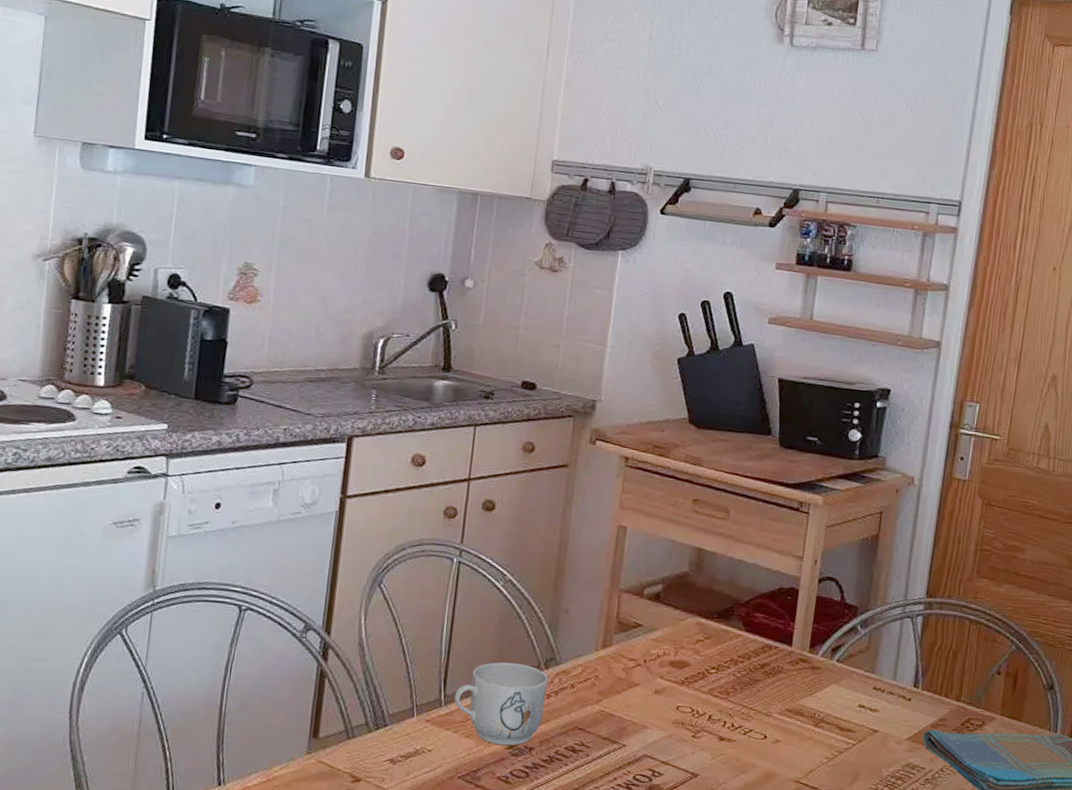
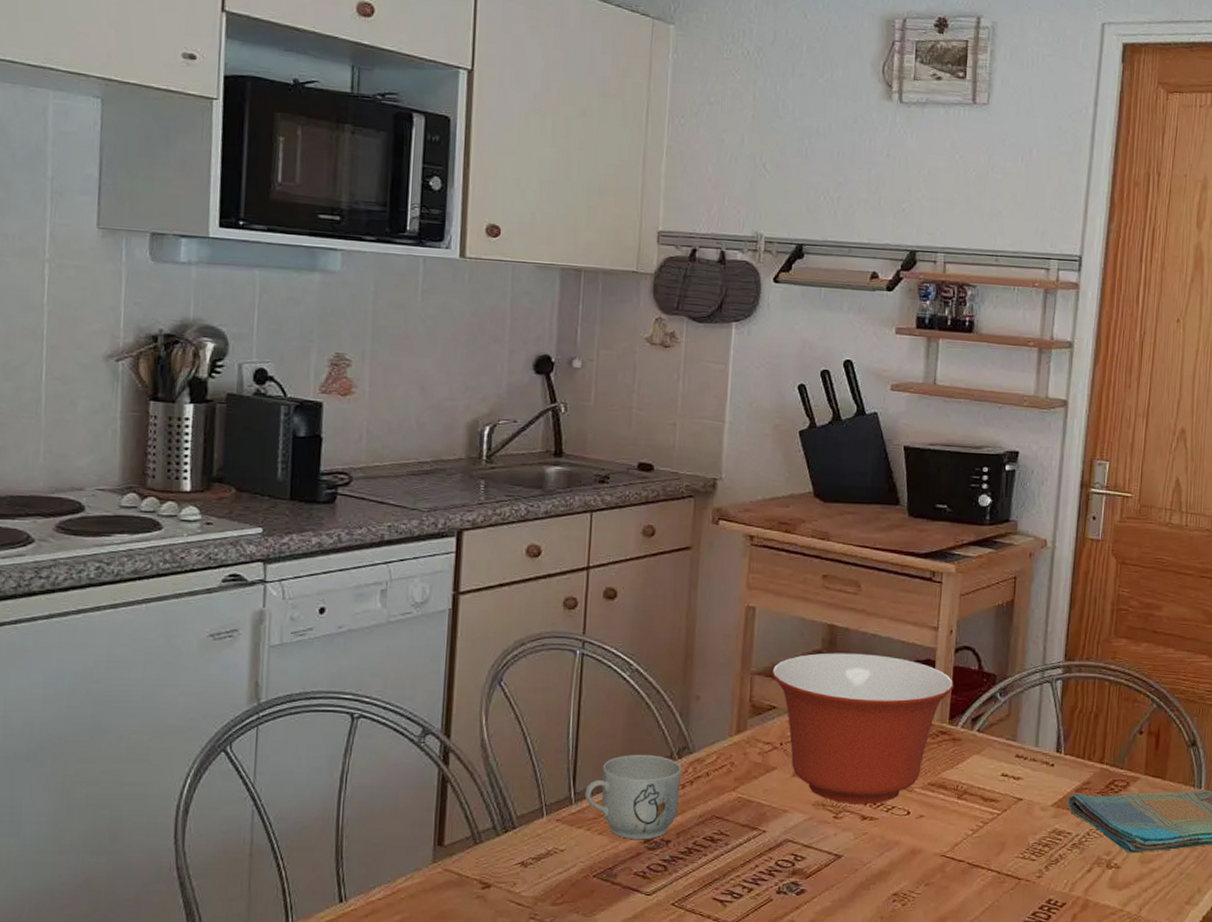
mixing bowl: none [639,575,816,726] -> present [772,652,954,805]

